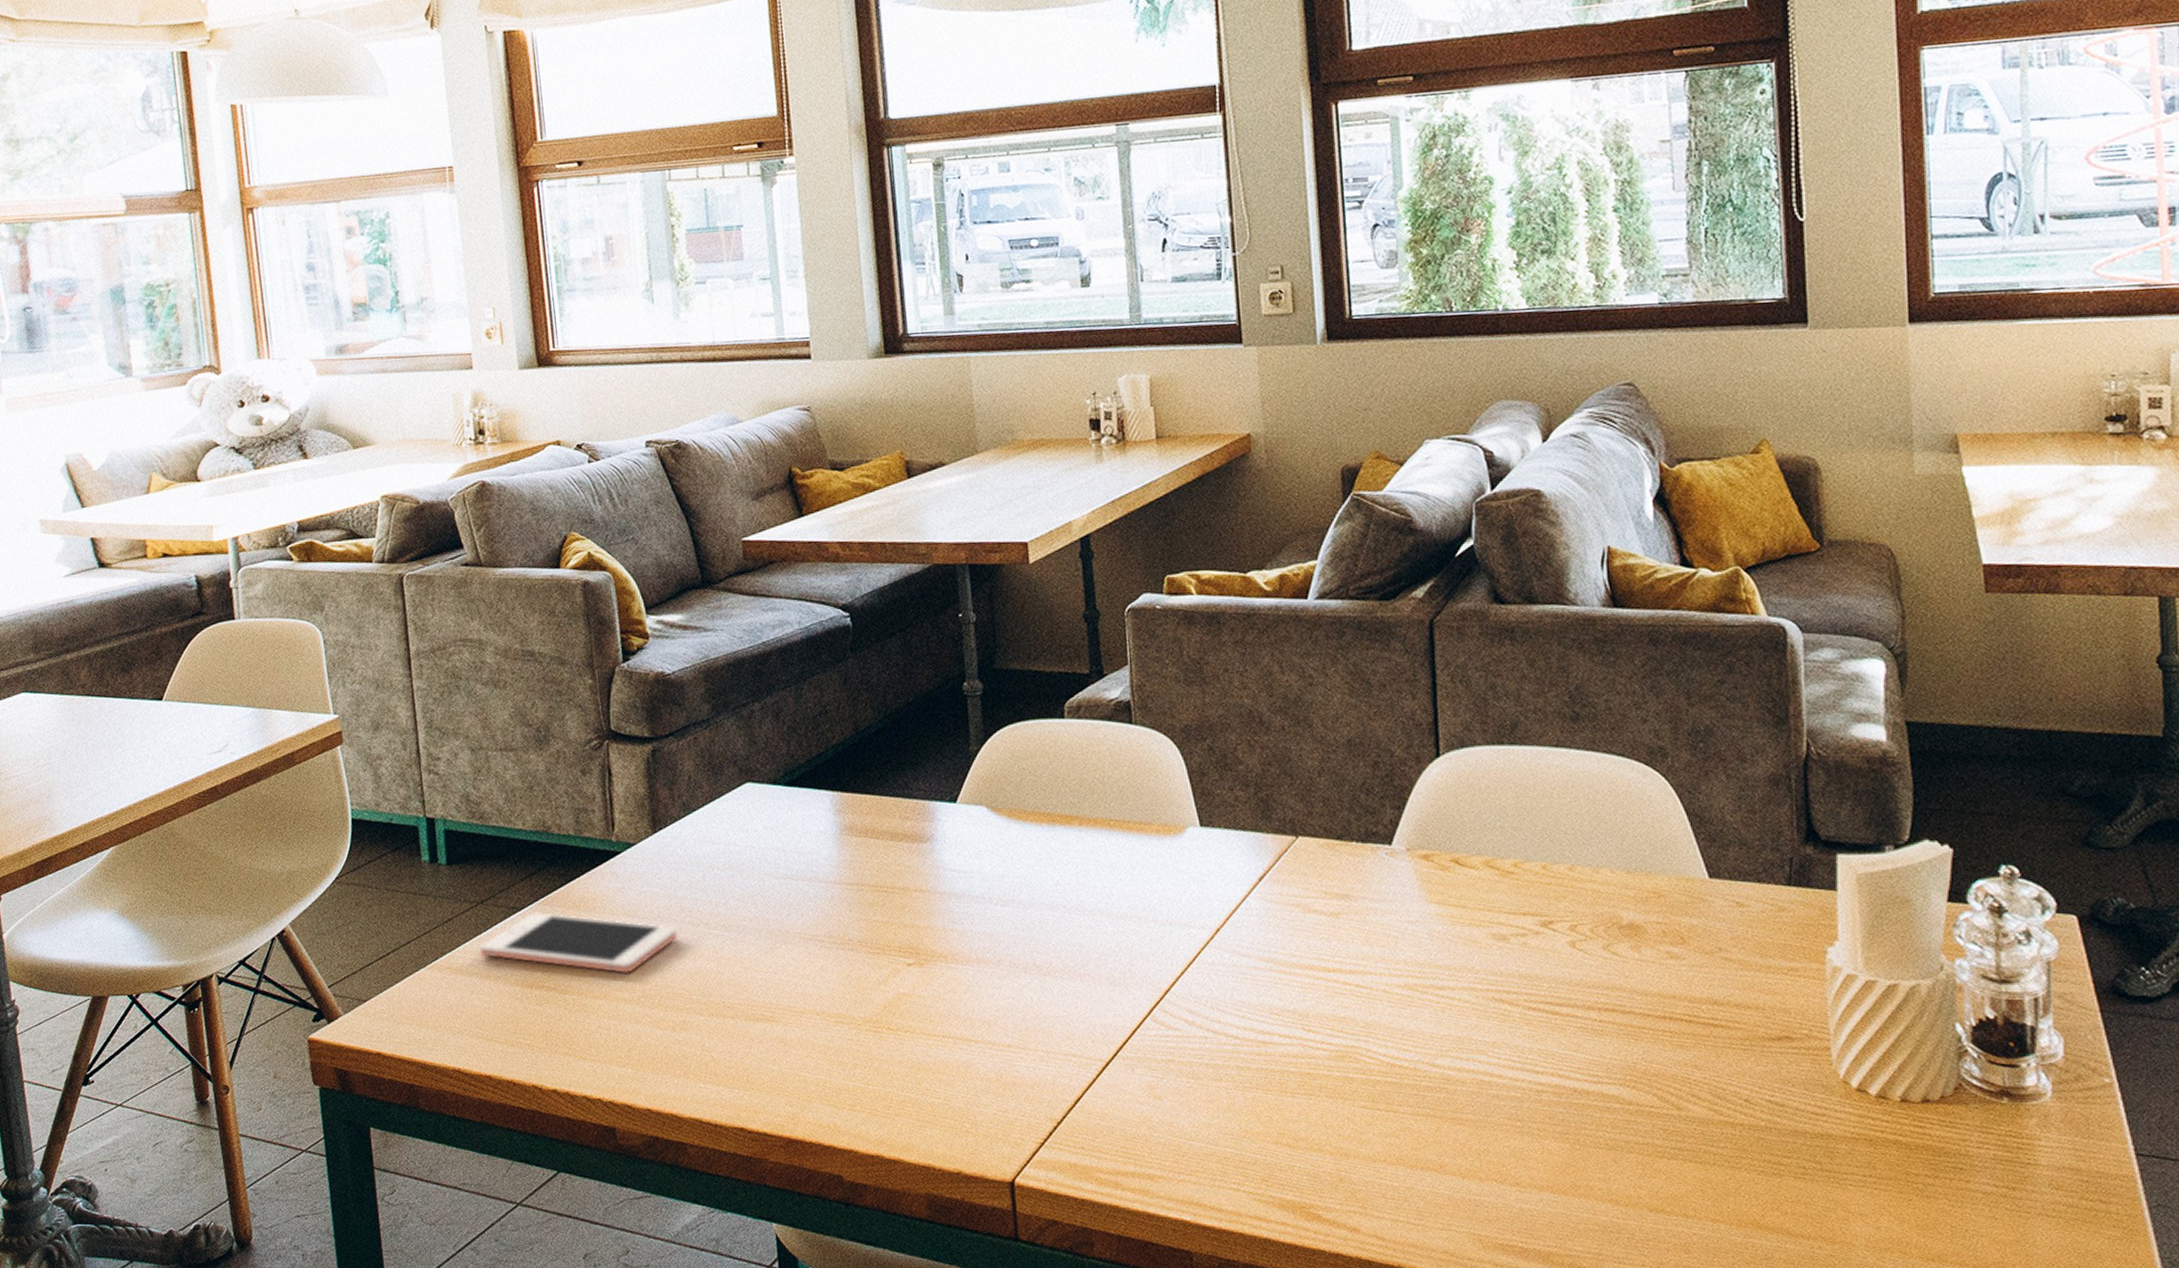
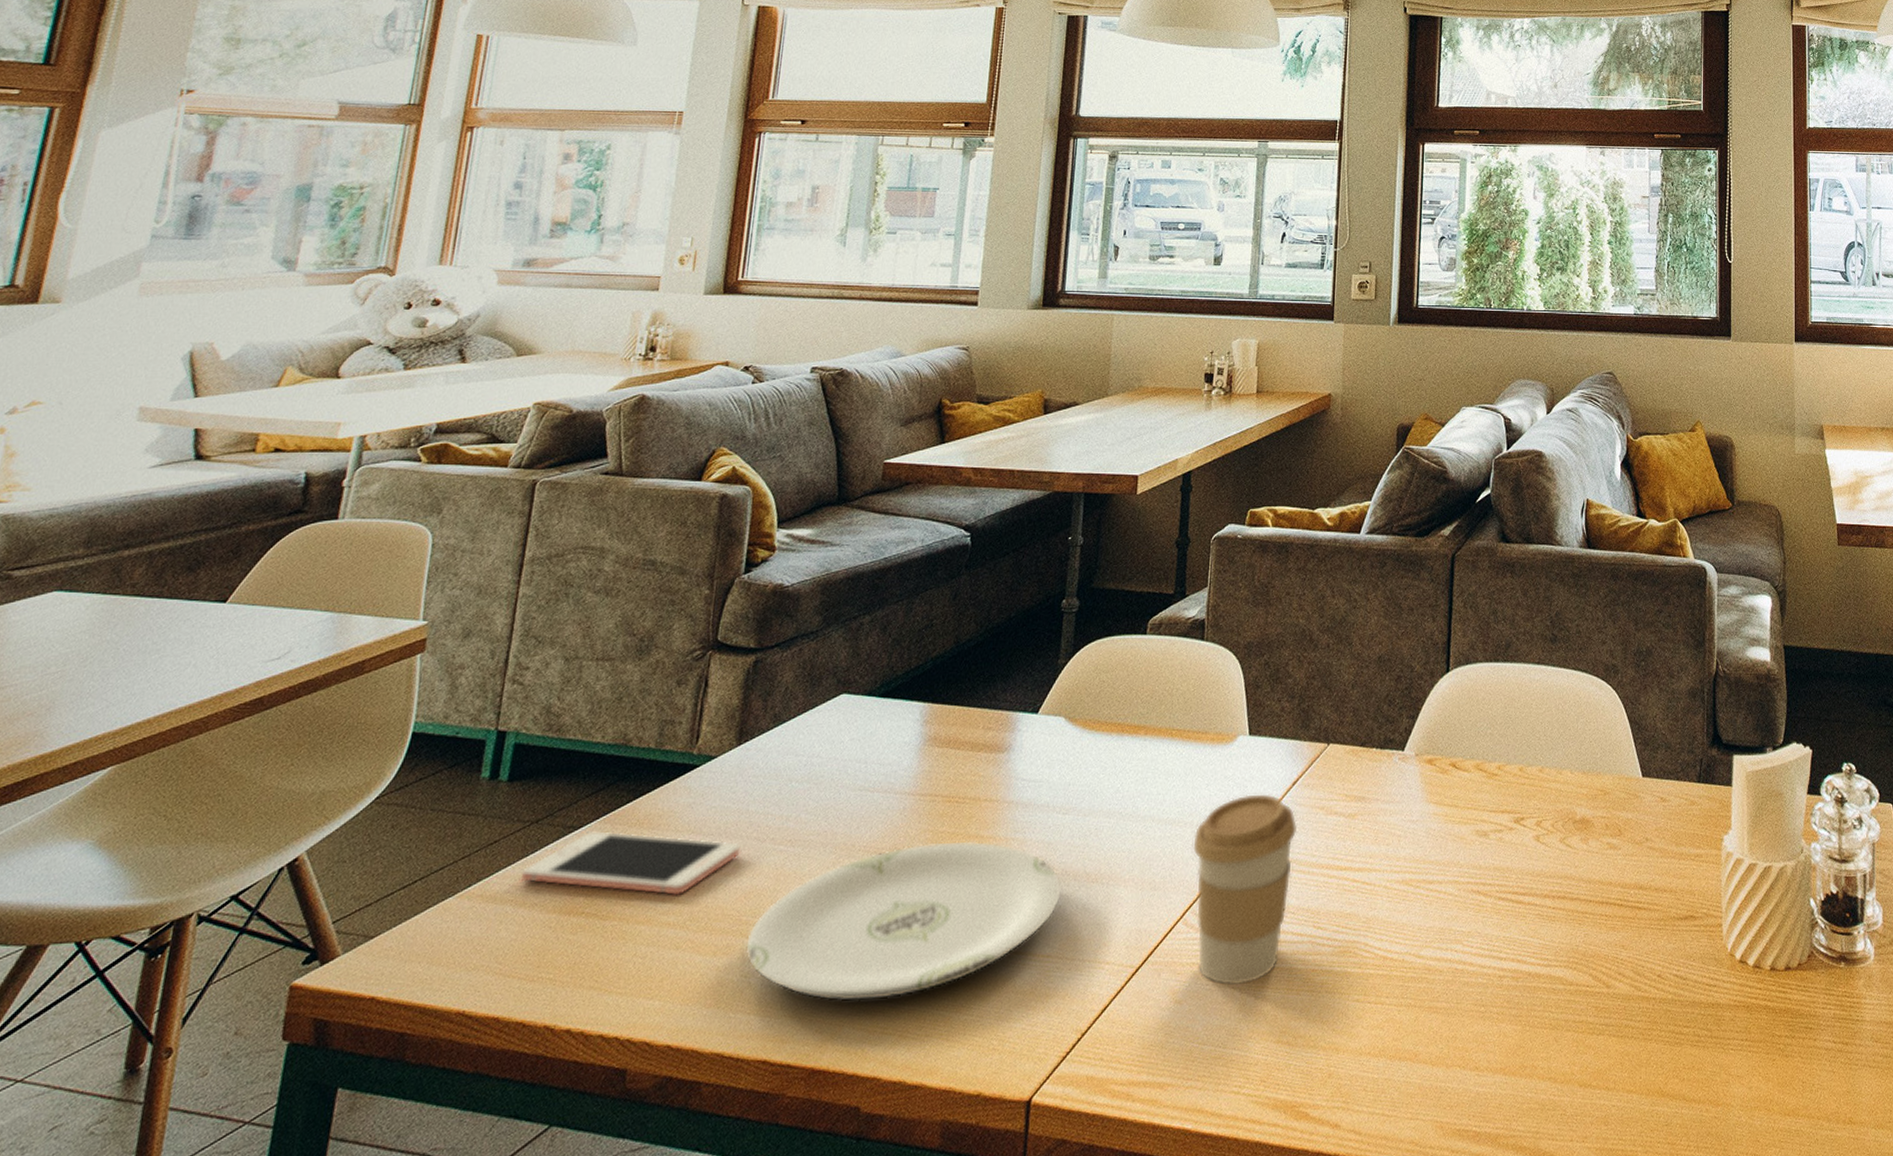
plate: none [702,930,1013,1078] -> present [745,841,1062,1001]
coffee cup: none [1151,889,1271,1085] -> present [1193,794,1297,986]

